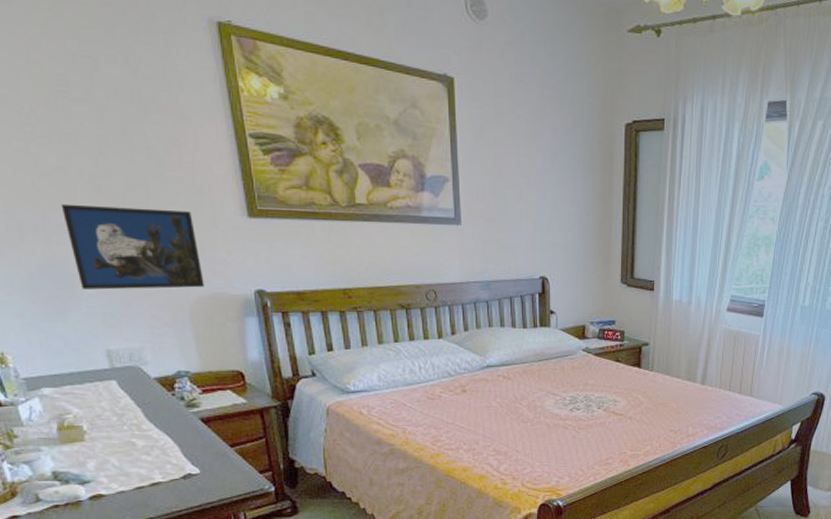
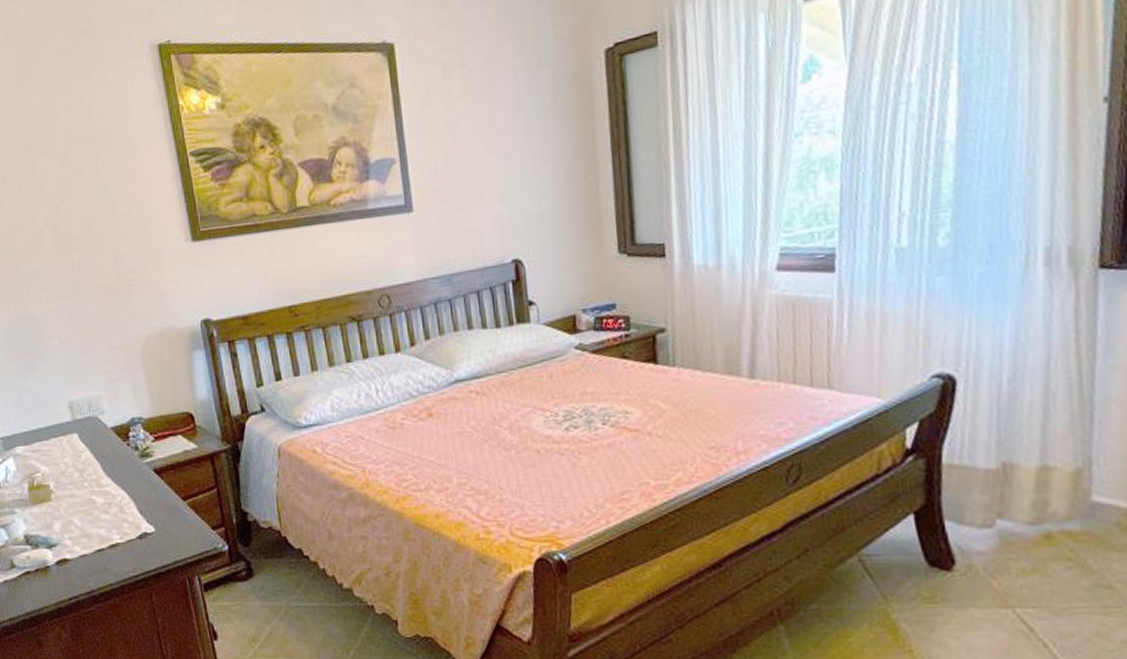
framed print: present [61,203,204,290] -> none [30,245,153,340]

